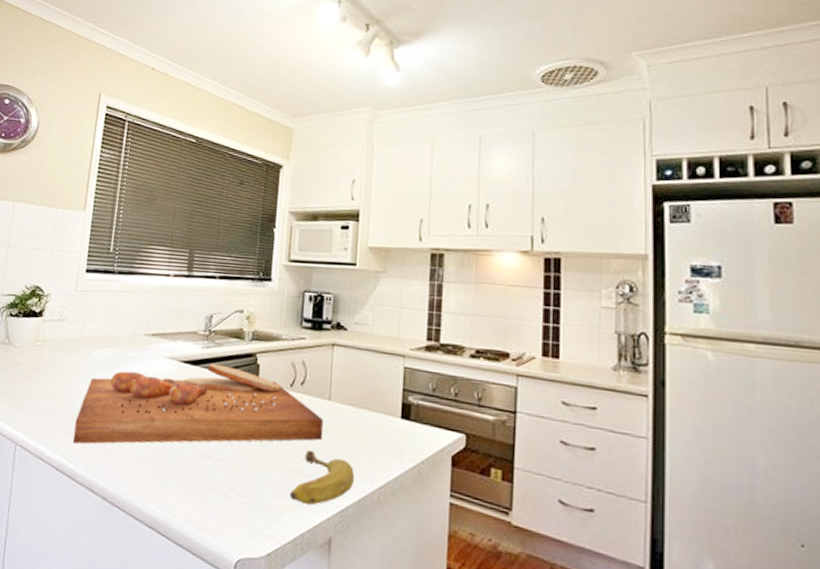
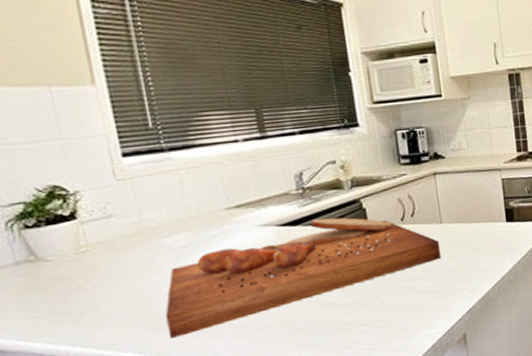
fruit: present [289,450,355,505] -> none [421,269,477,316]

